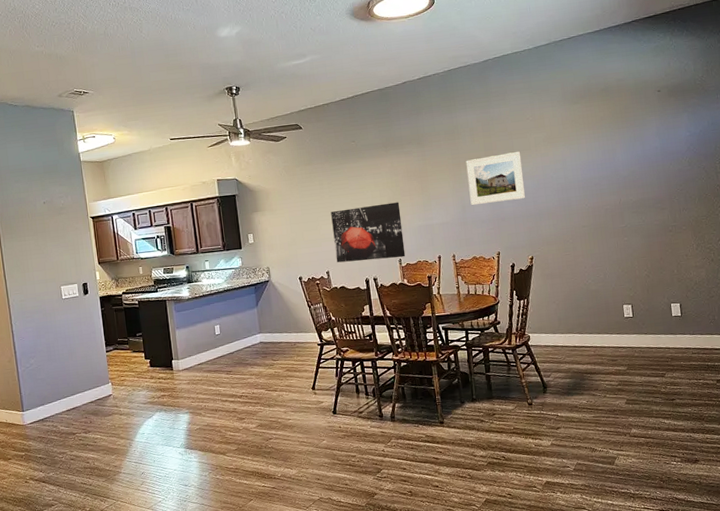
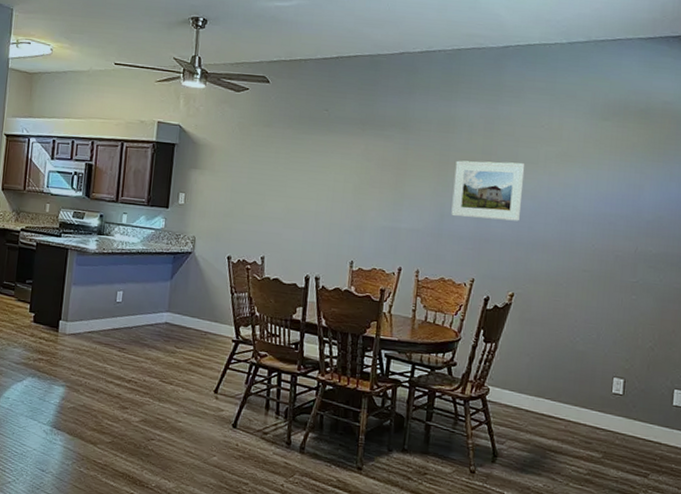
wall art: present [331,202,406,263] -> none [276,187,366,260]

